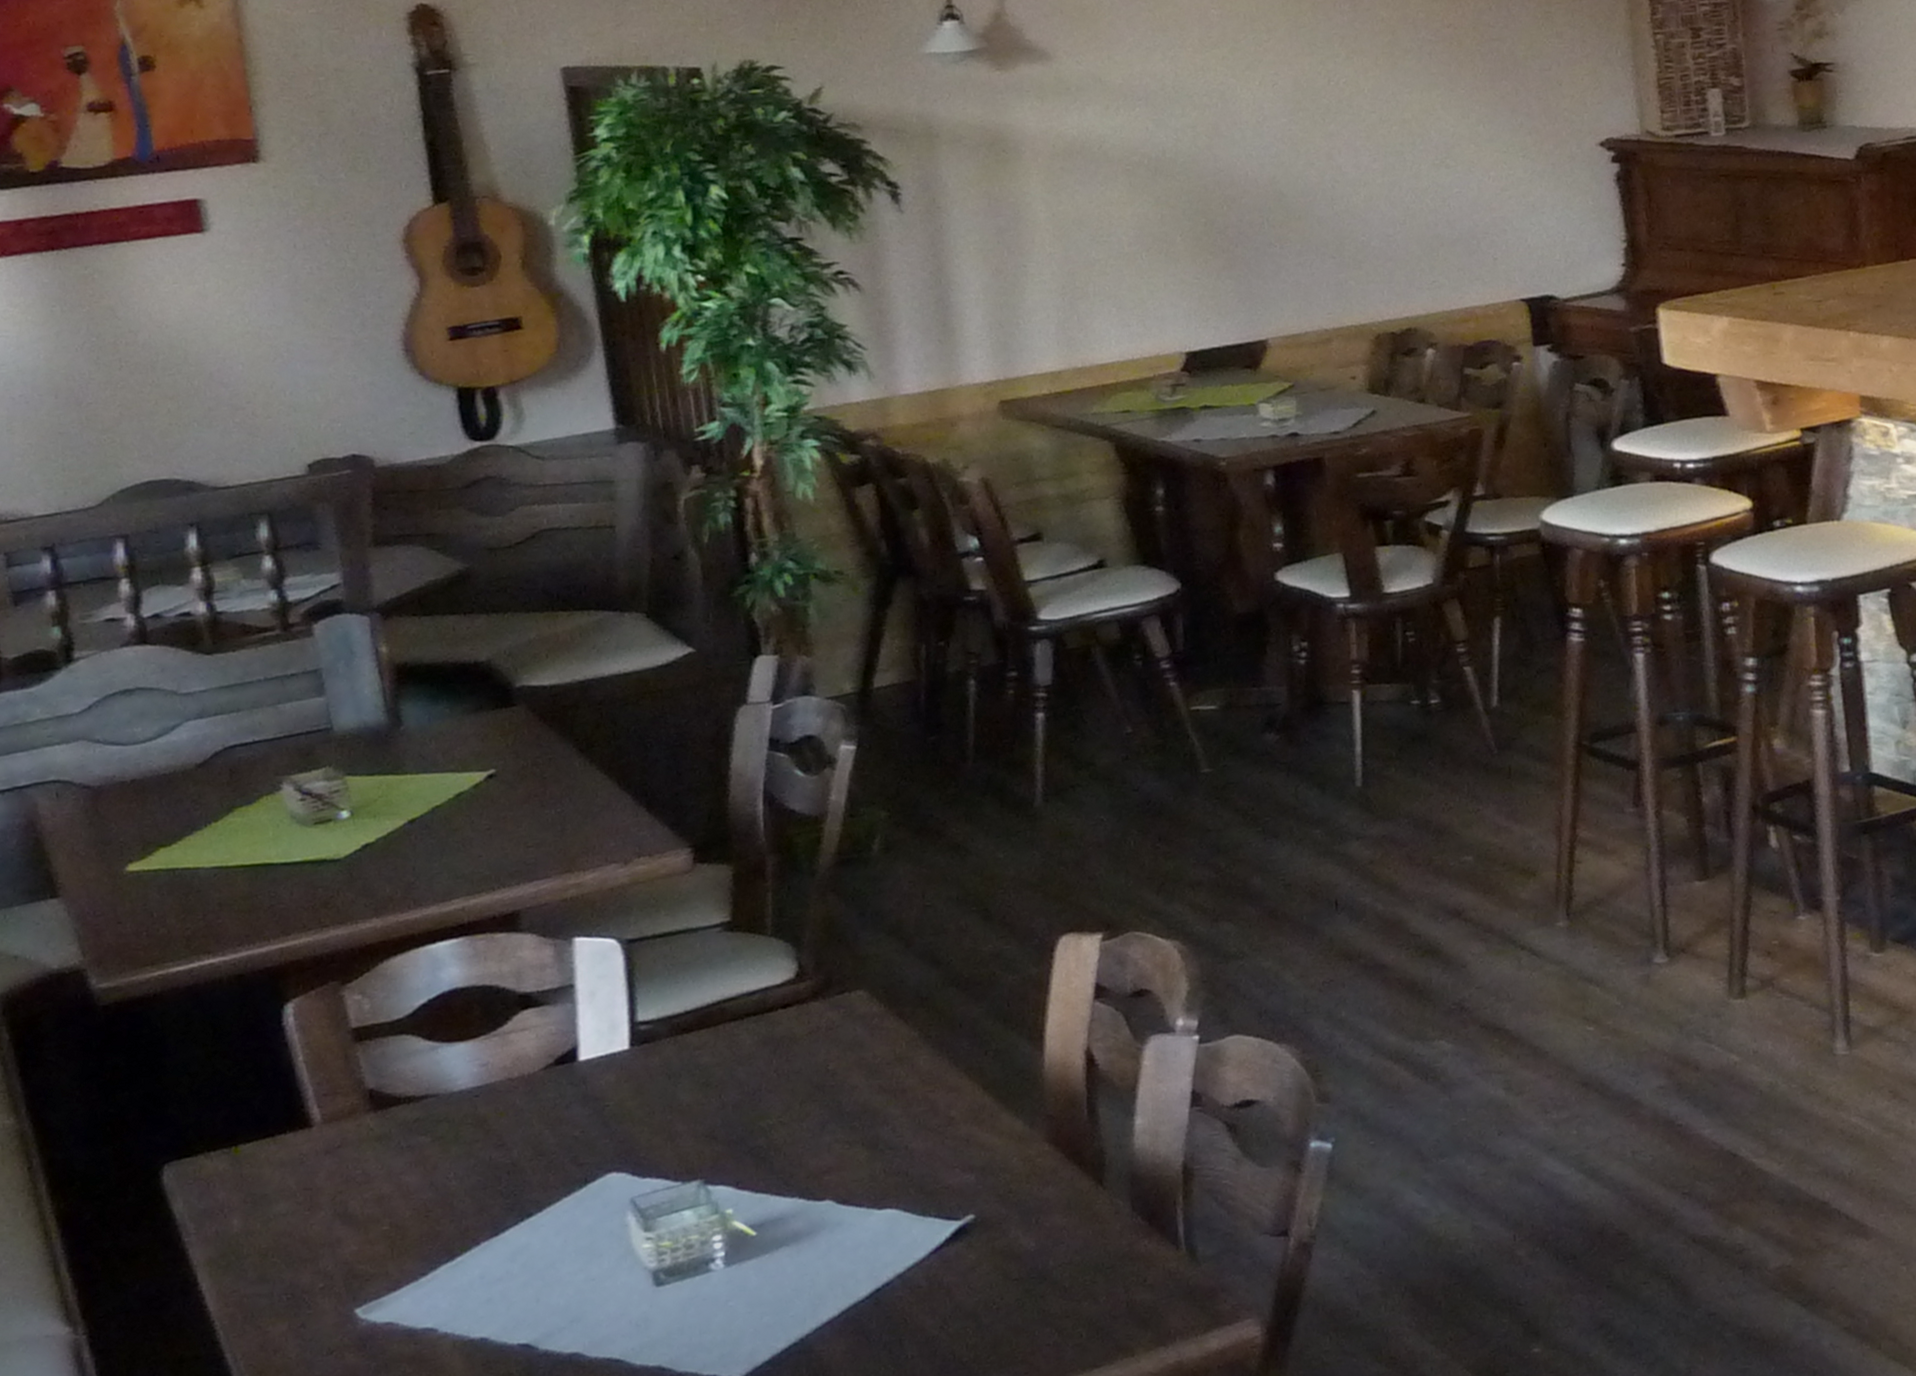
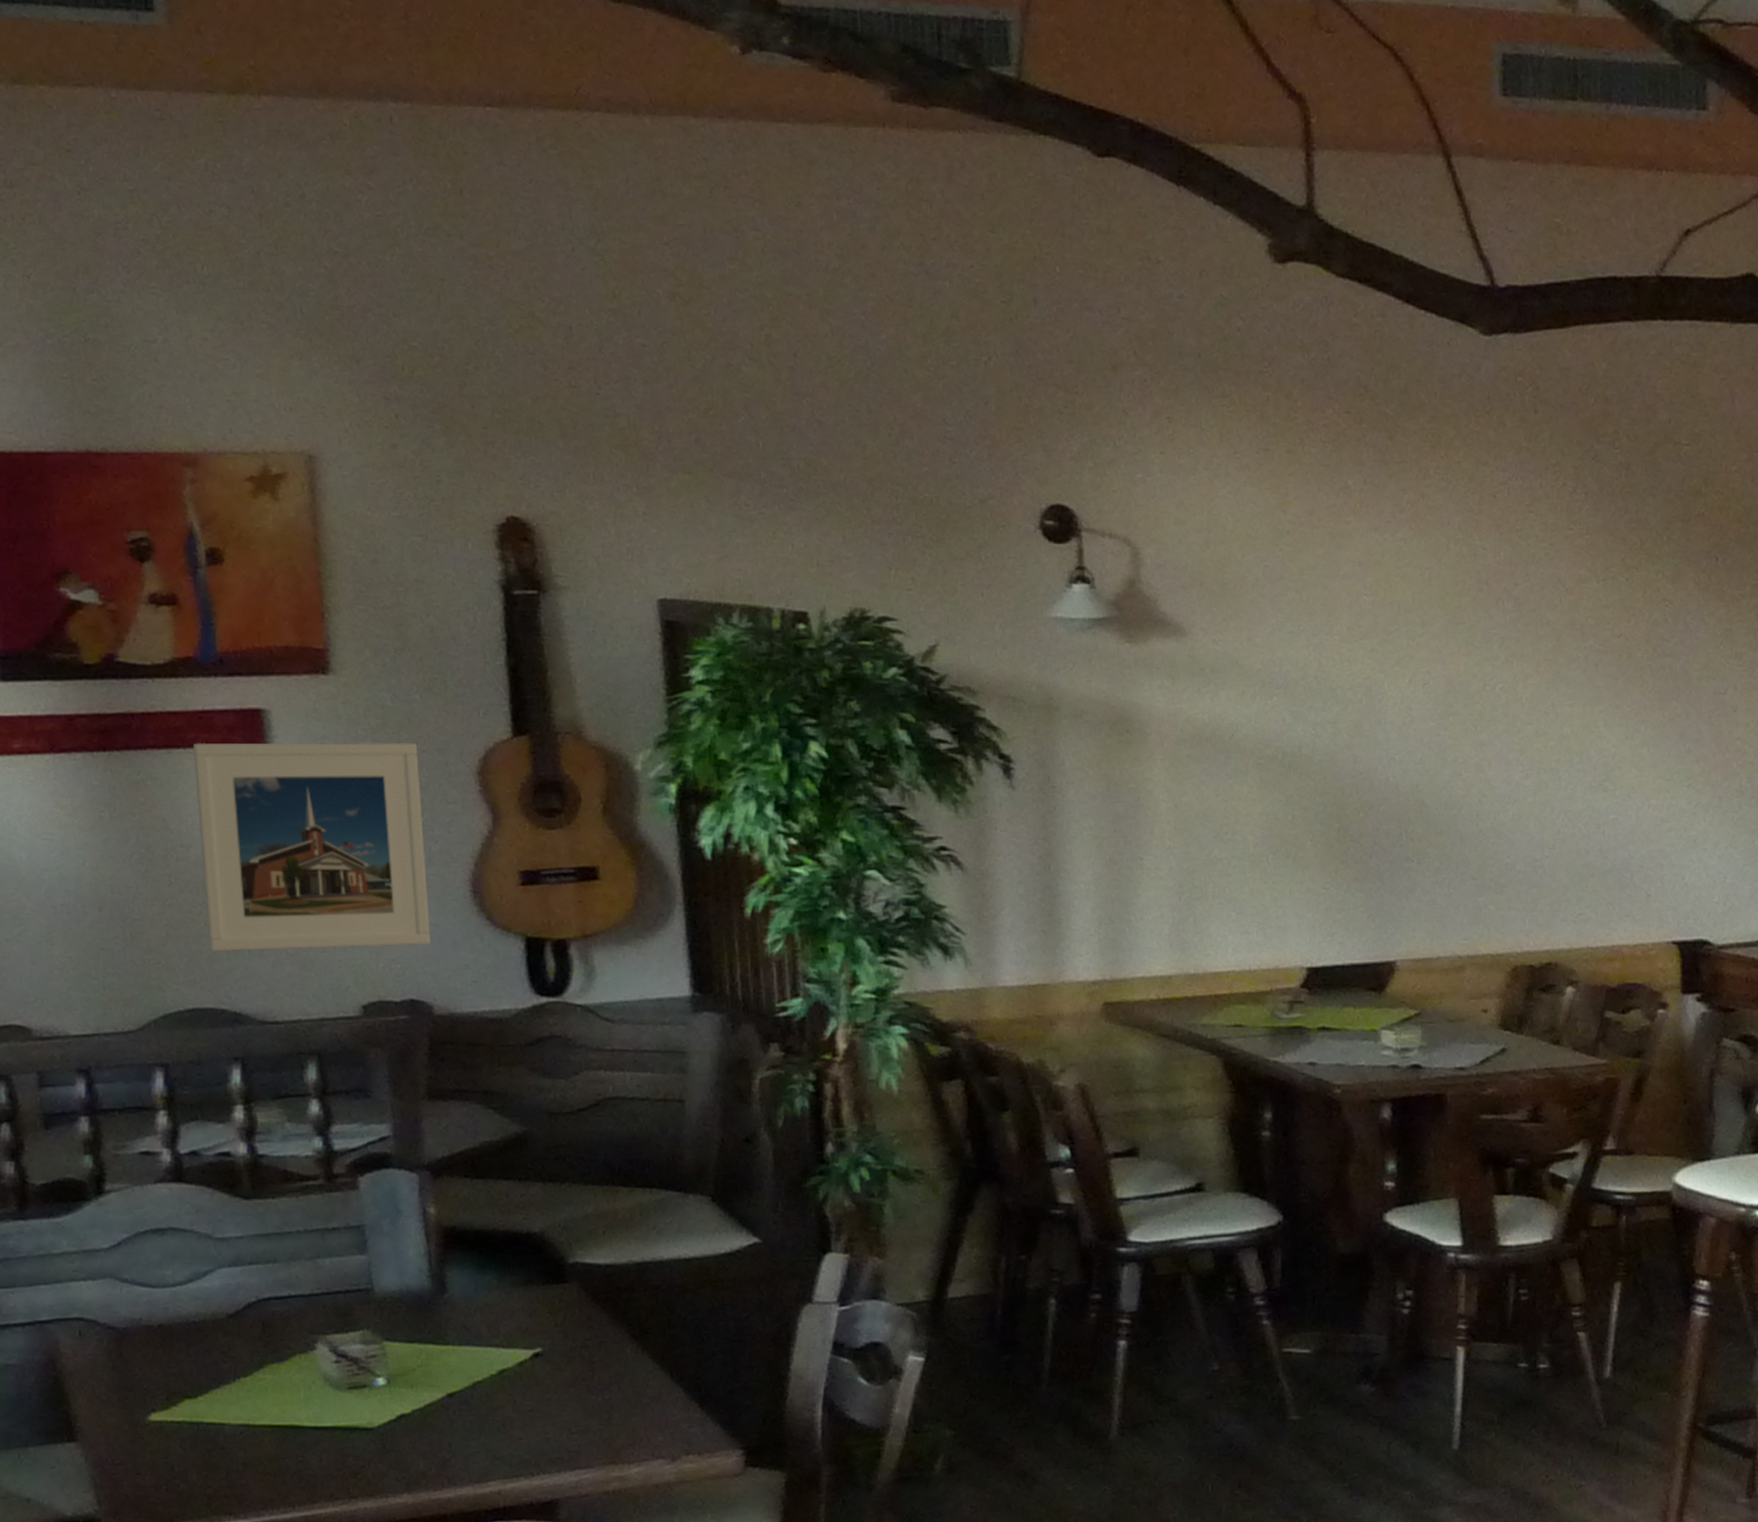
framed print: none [135,218,368,427] -> present [192,742,431,952]

